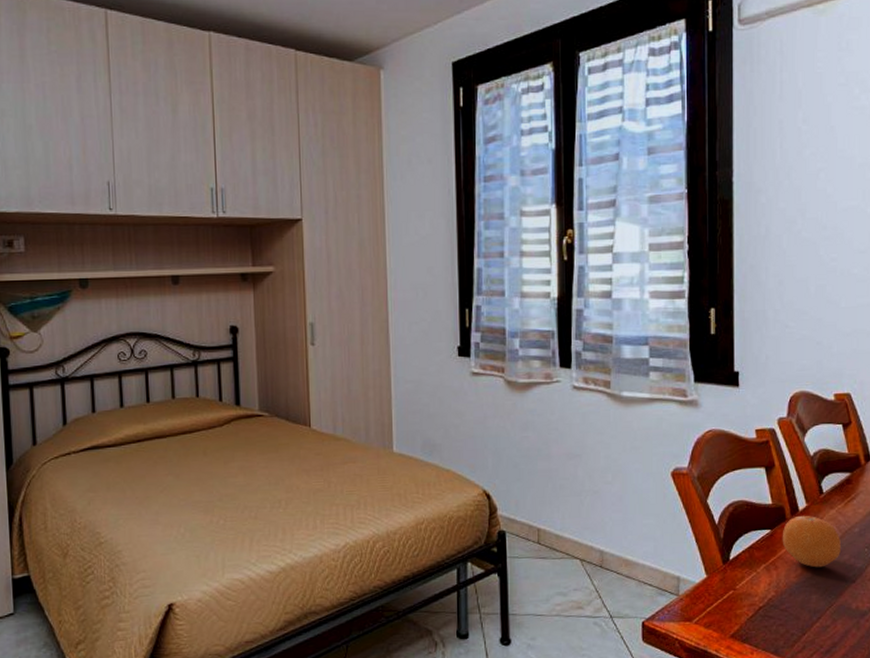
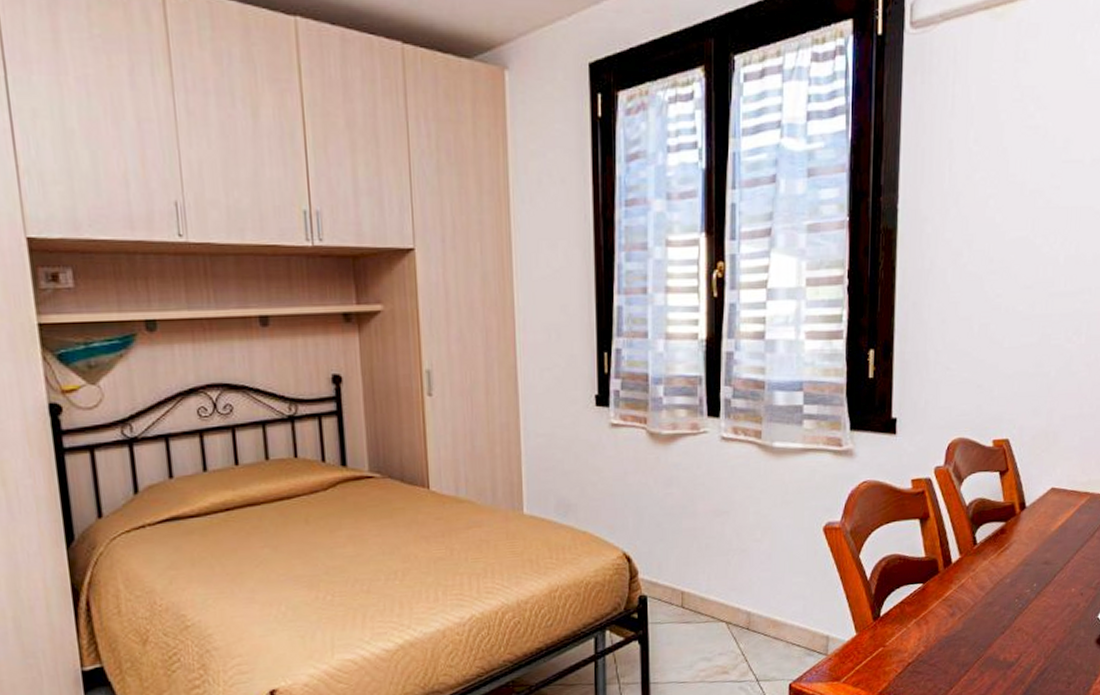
fruit: present [782,515,841,568] -> none [933,567,992,621]

